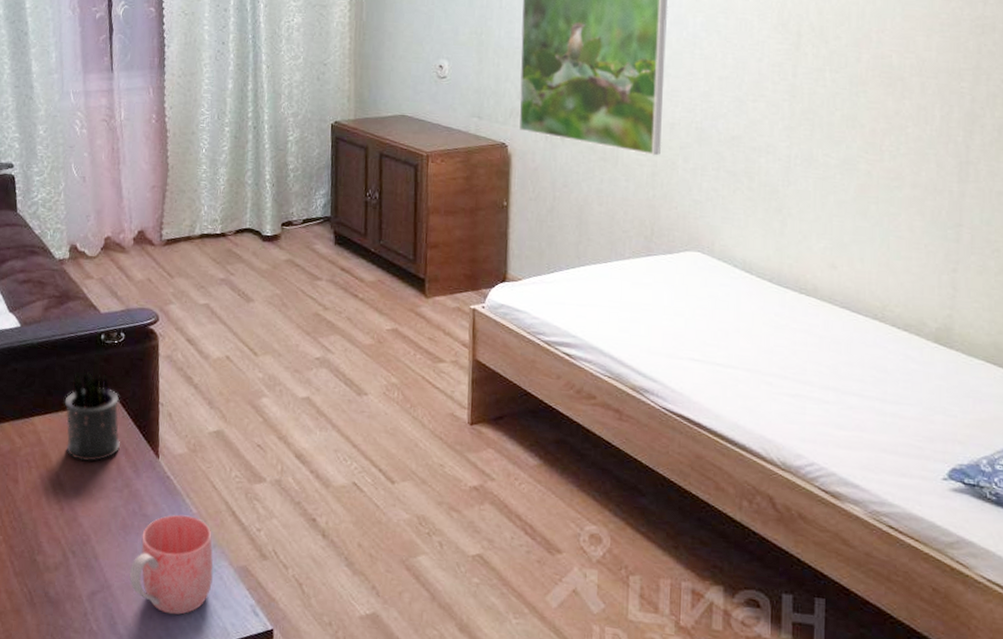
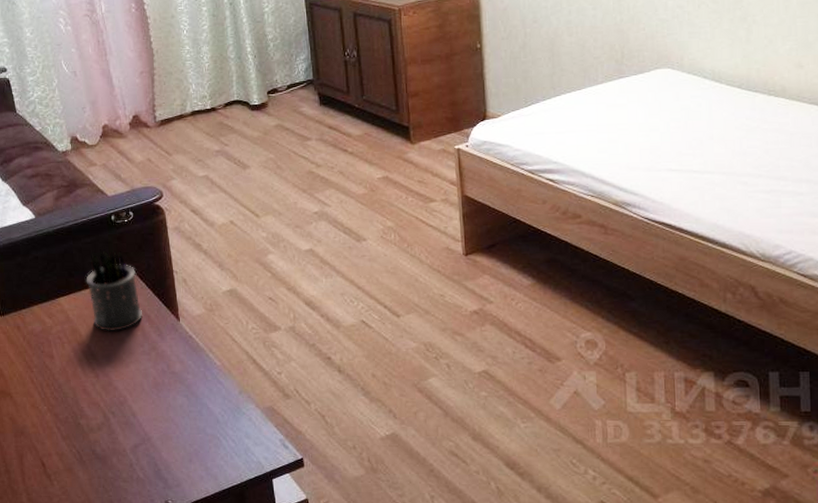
mug: present [130,514,213,615] -> none [167,368,243,456]

